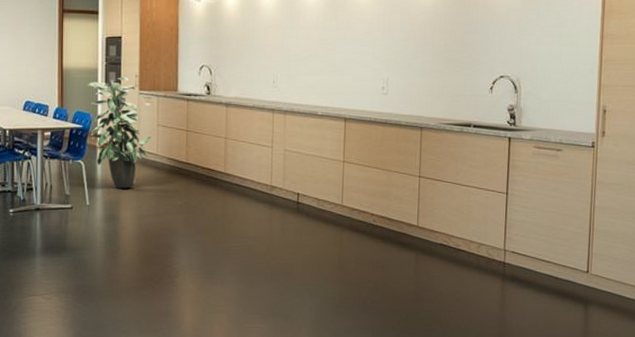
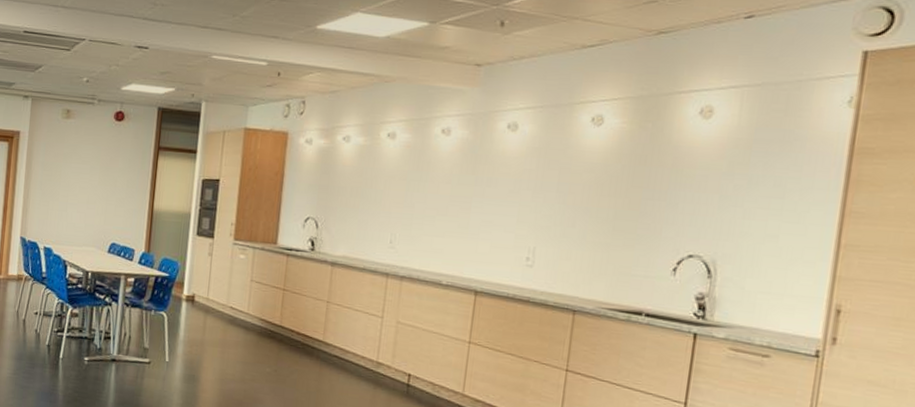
indoor plant: present [87,77,151,189] -> none [176,224,243,348]

